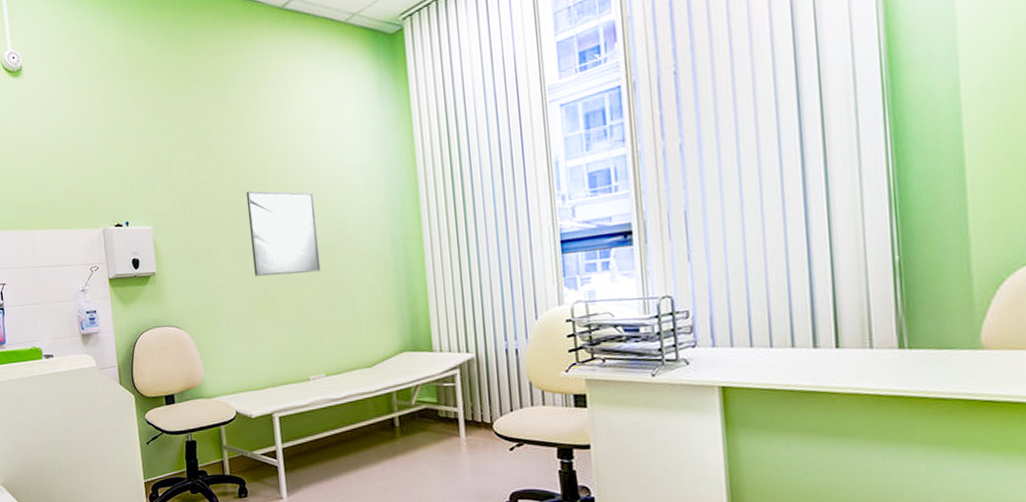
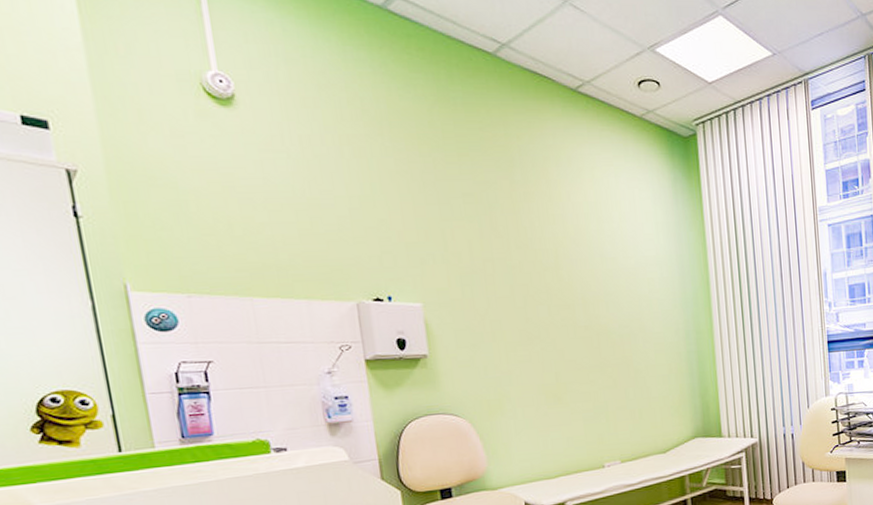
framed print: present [246,190,321,276] -> none [535,274,616,363]

